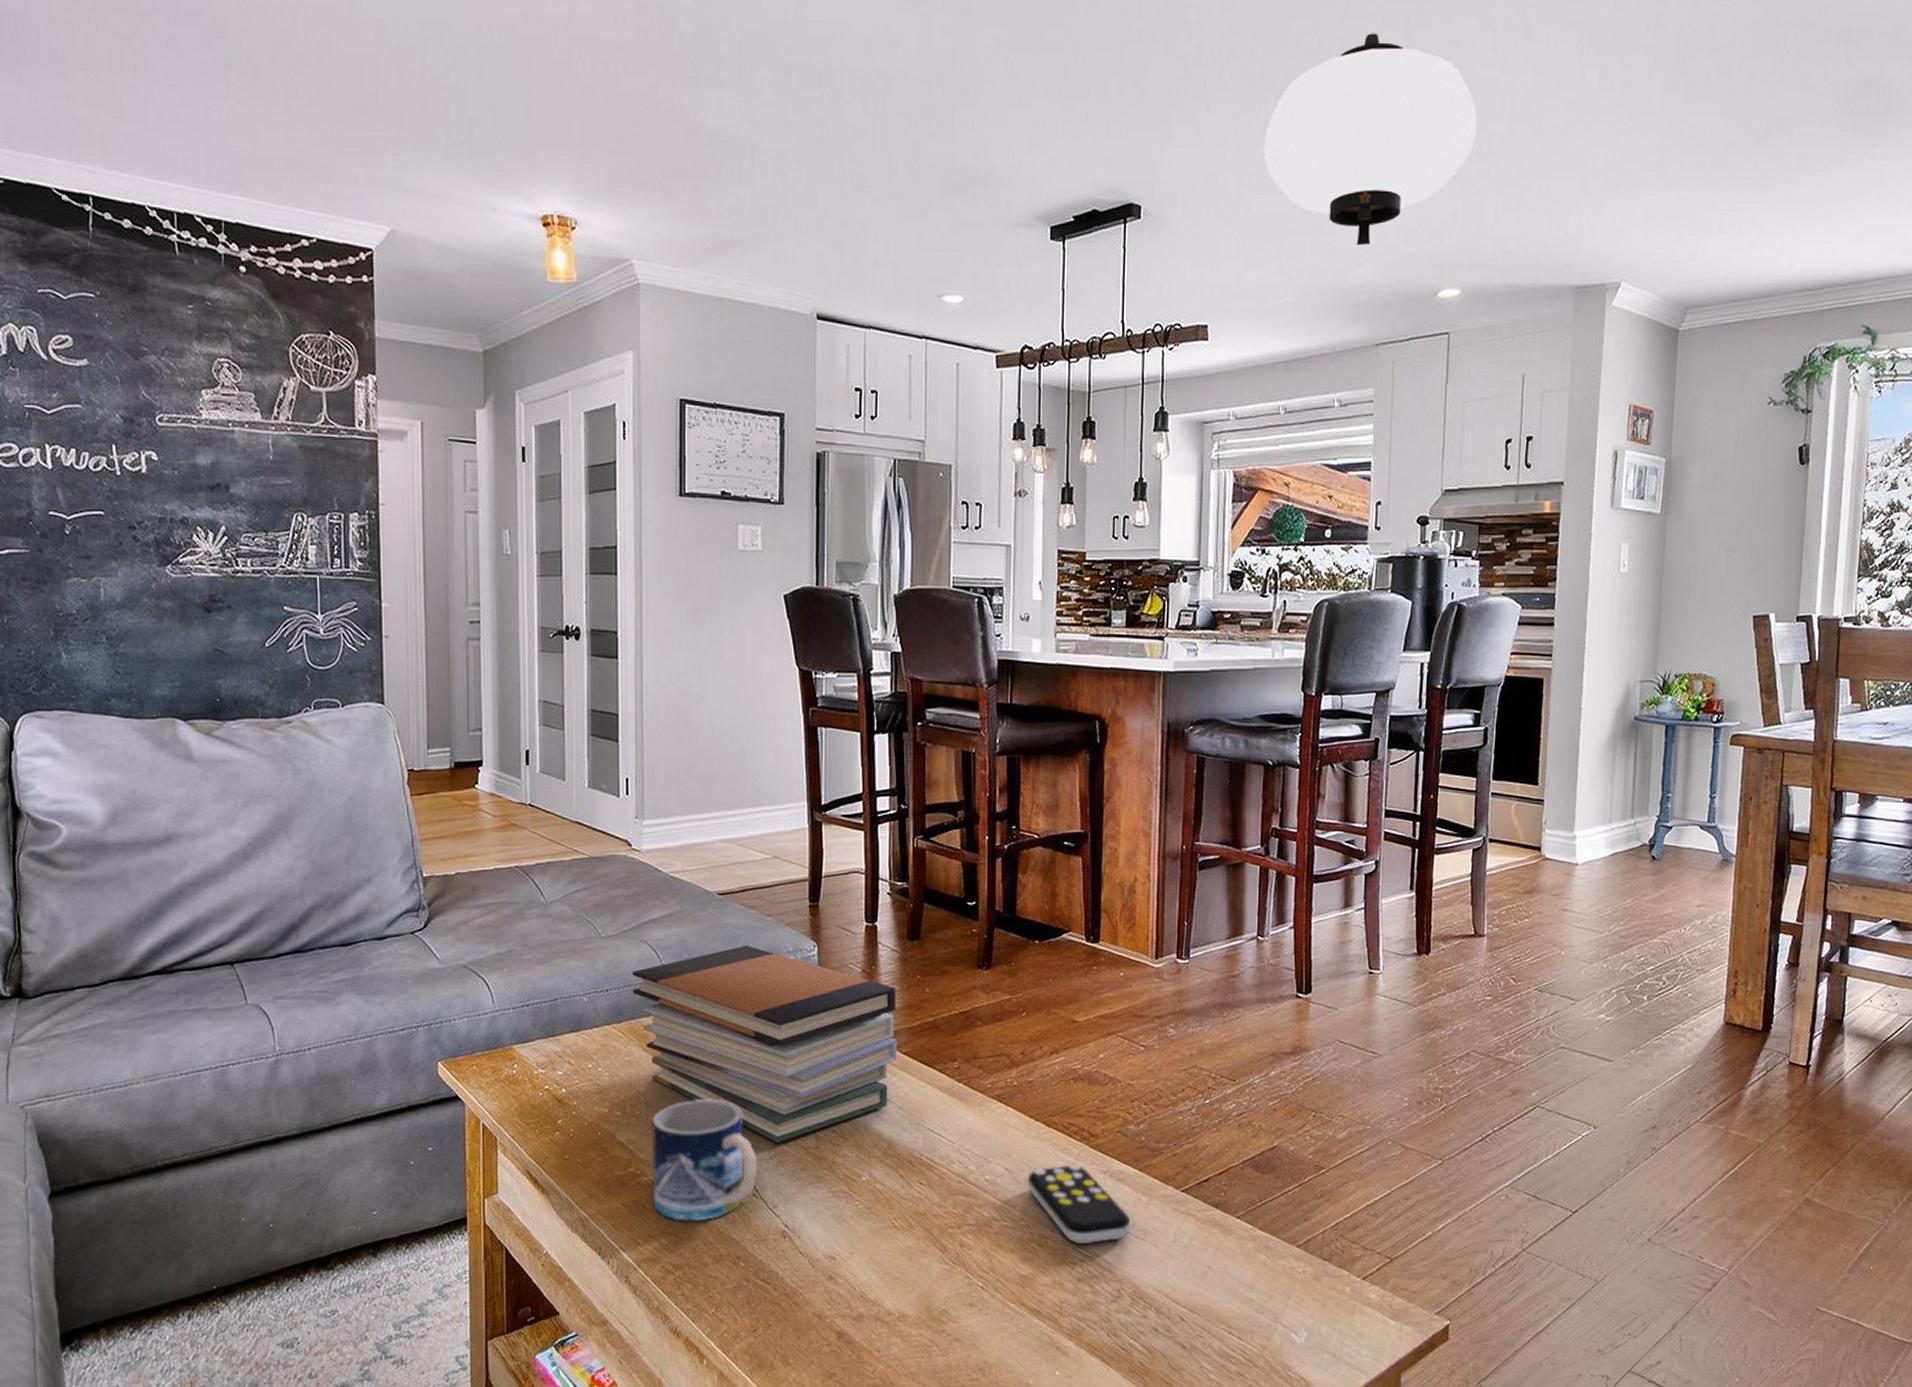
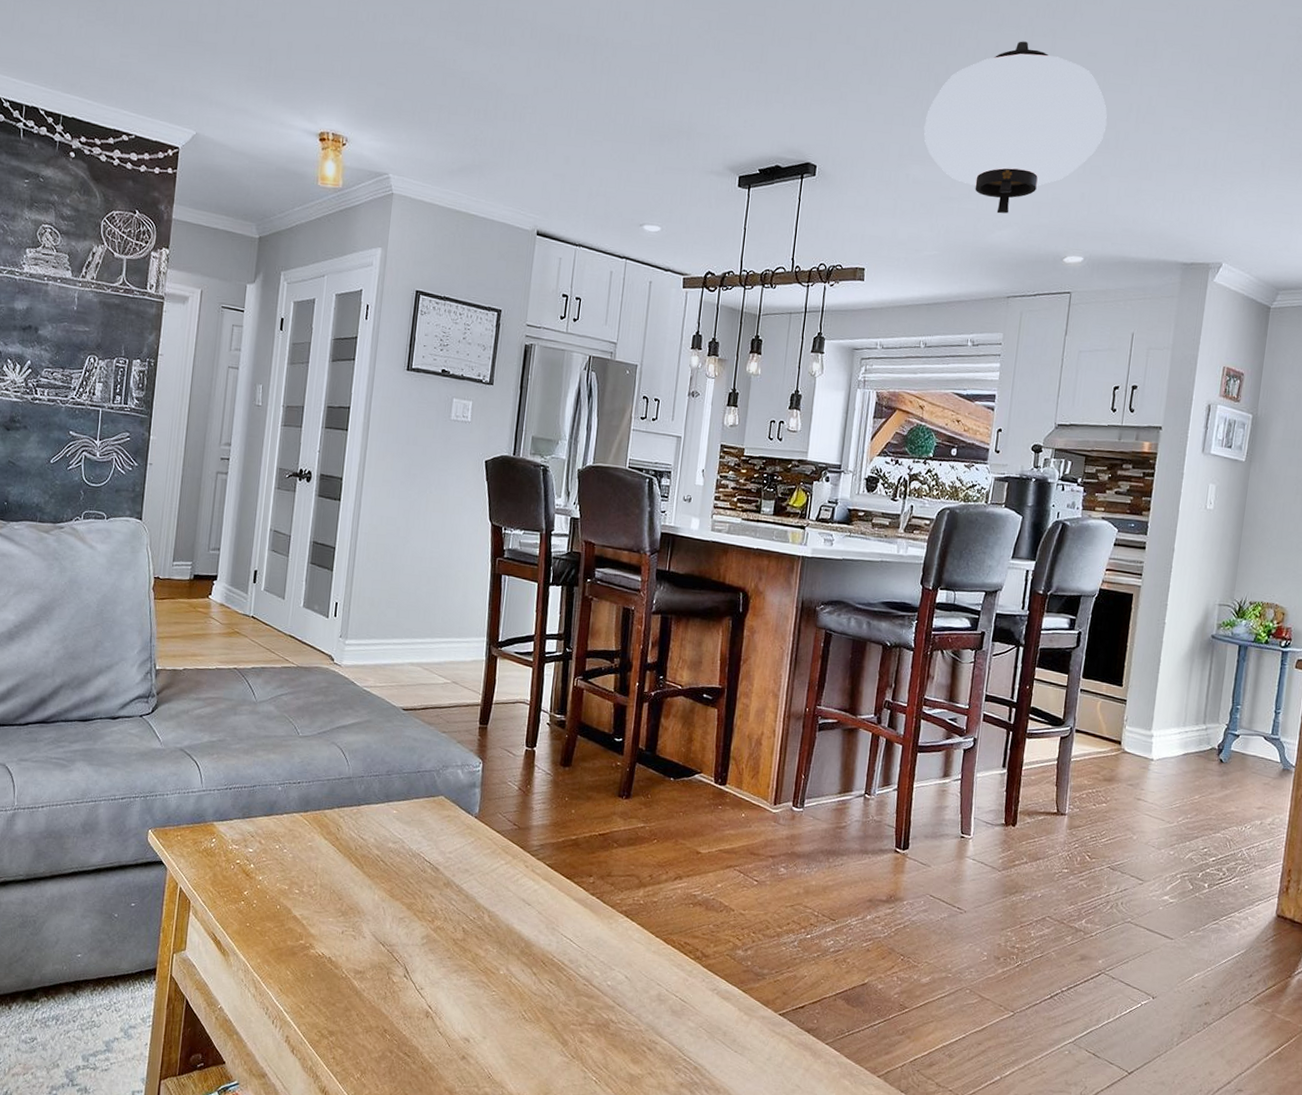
book stack: present [632,945,898,1143] -> none [320,756,546,932]
mug: present [652,1100,758,1221] -> none [317,886,411,995]
remote control: present [1027,1165,1131,1245] -> none [644,980,732,1054]

